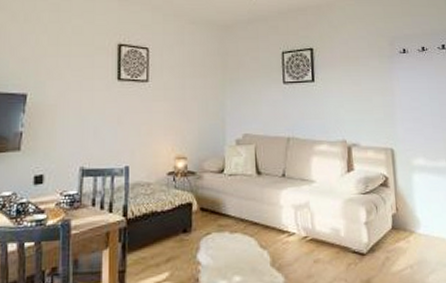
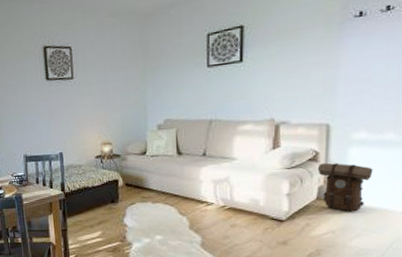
backpack: none [388,188,436,243] -> present [317,162,373,212]

